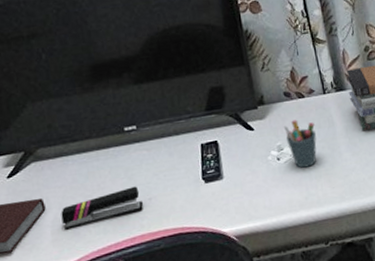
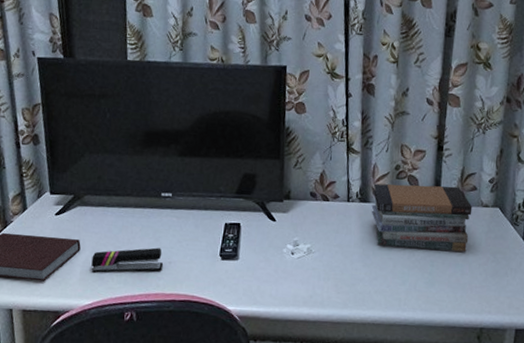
pen holder: present [284,119,317,168] -> none [304,220,333,268]

